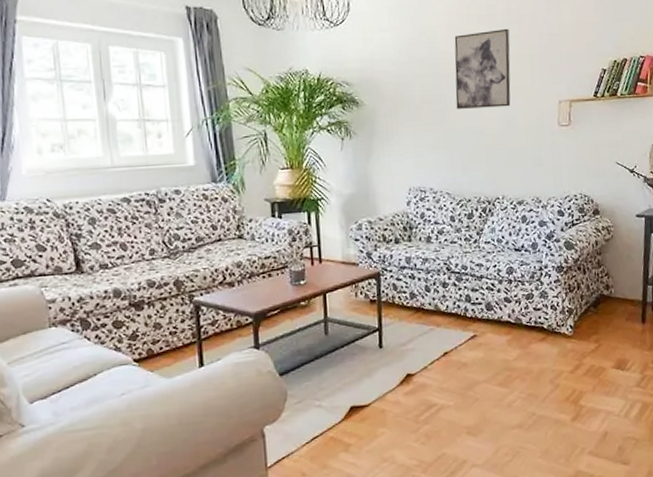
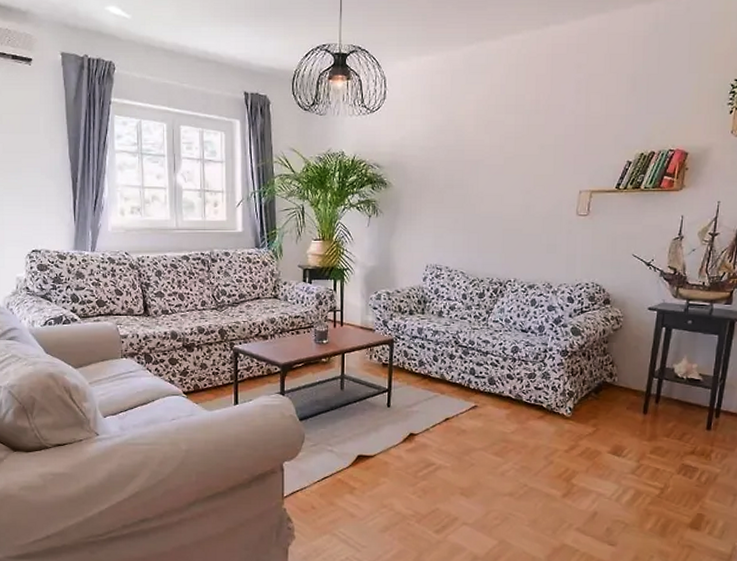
wall art: present [454,28,511,109] -> none [477,118,536,194]

